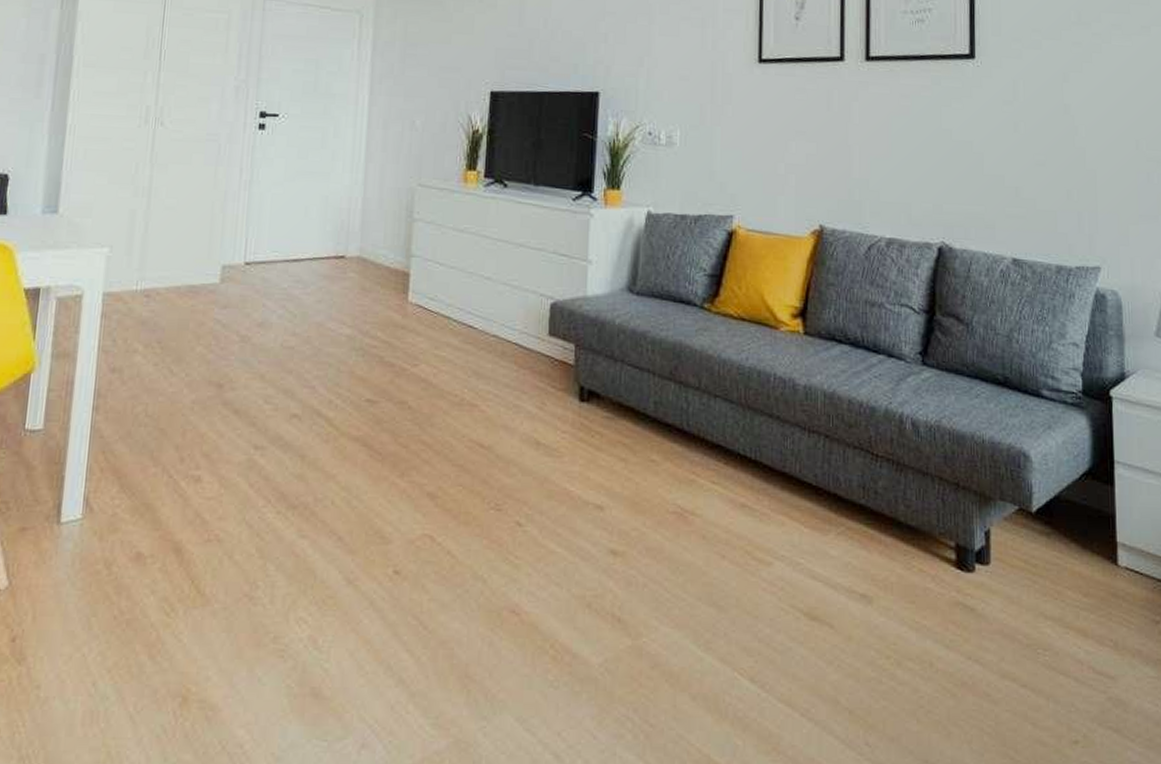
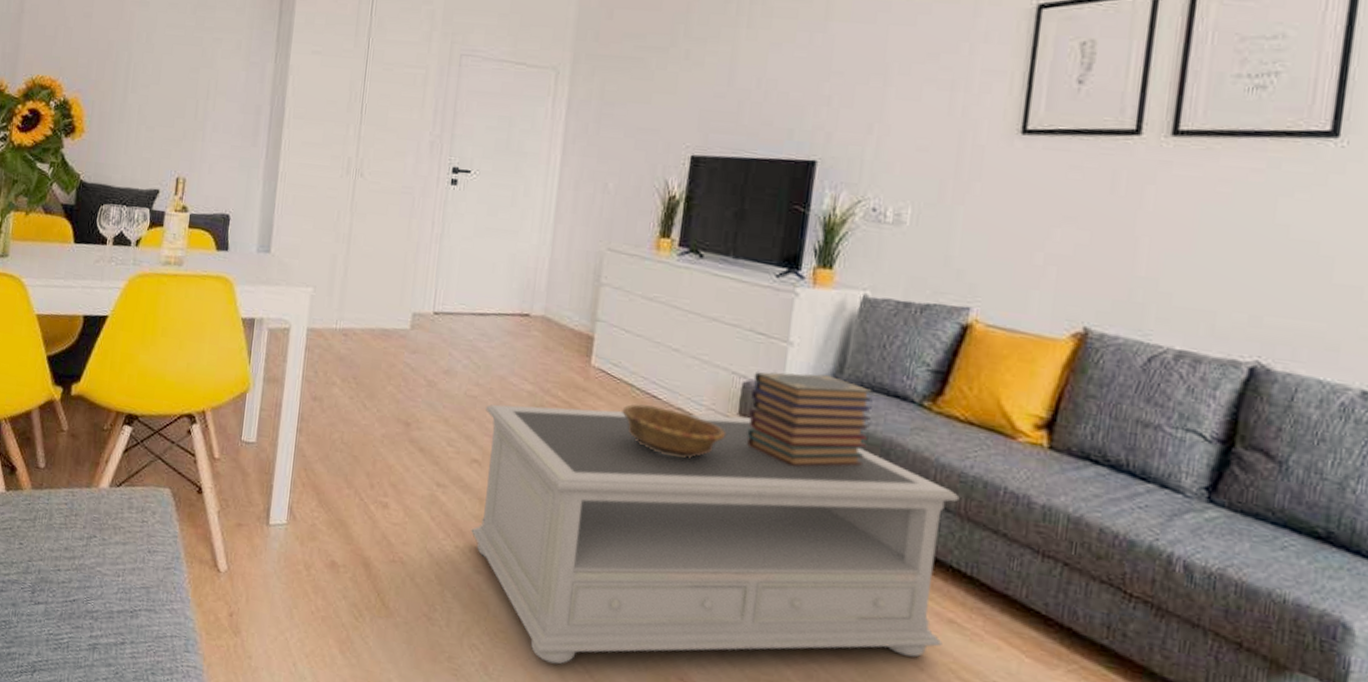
coffee table: none [293,337,740,622] -> present [471,404,960,665]
decorative bowl: none [440,335,539,385] -> present [622,403,726,459]
book stack: none [557,288,663,380] -> present [747,371,874,467]

